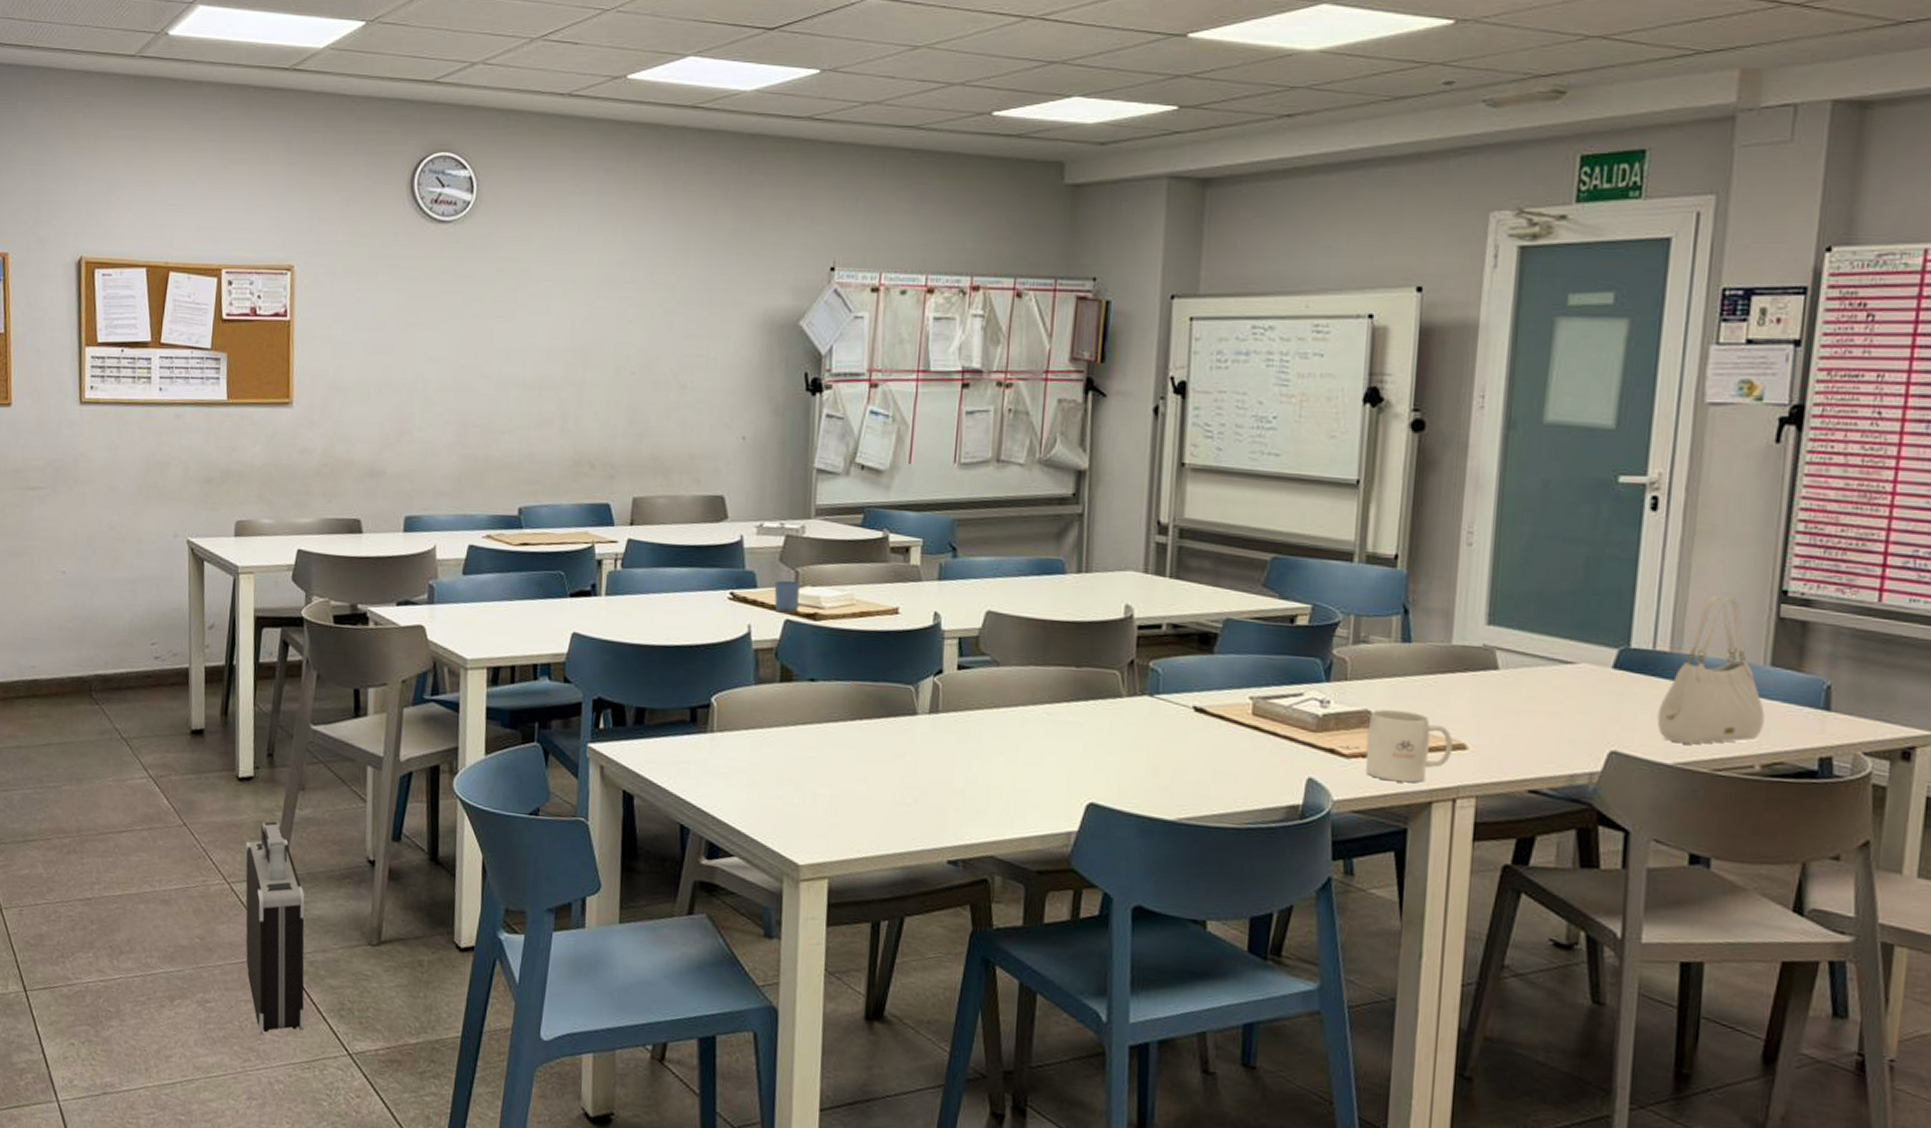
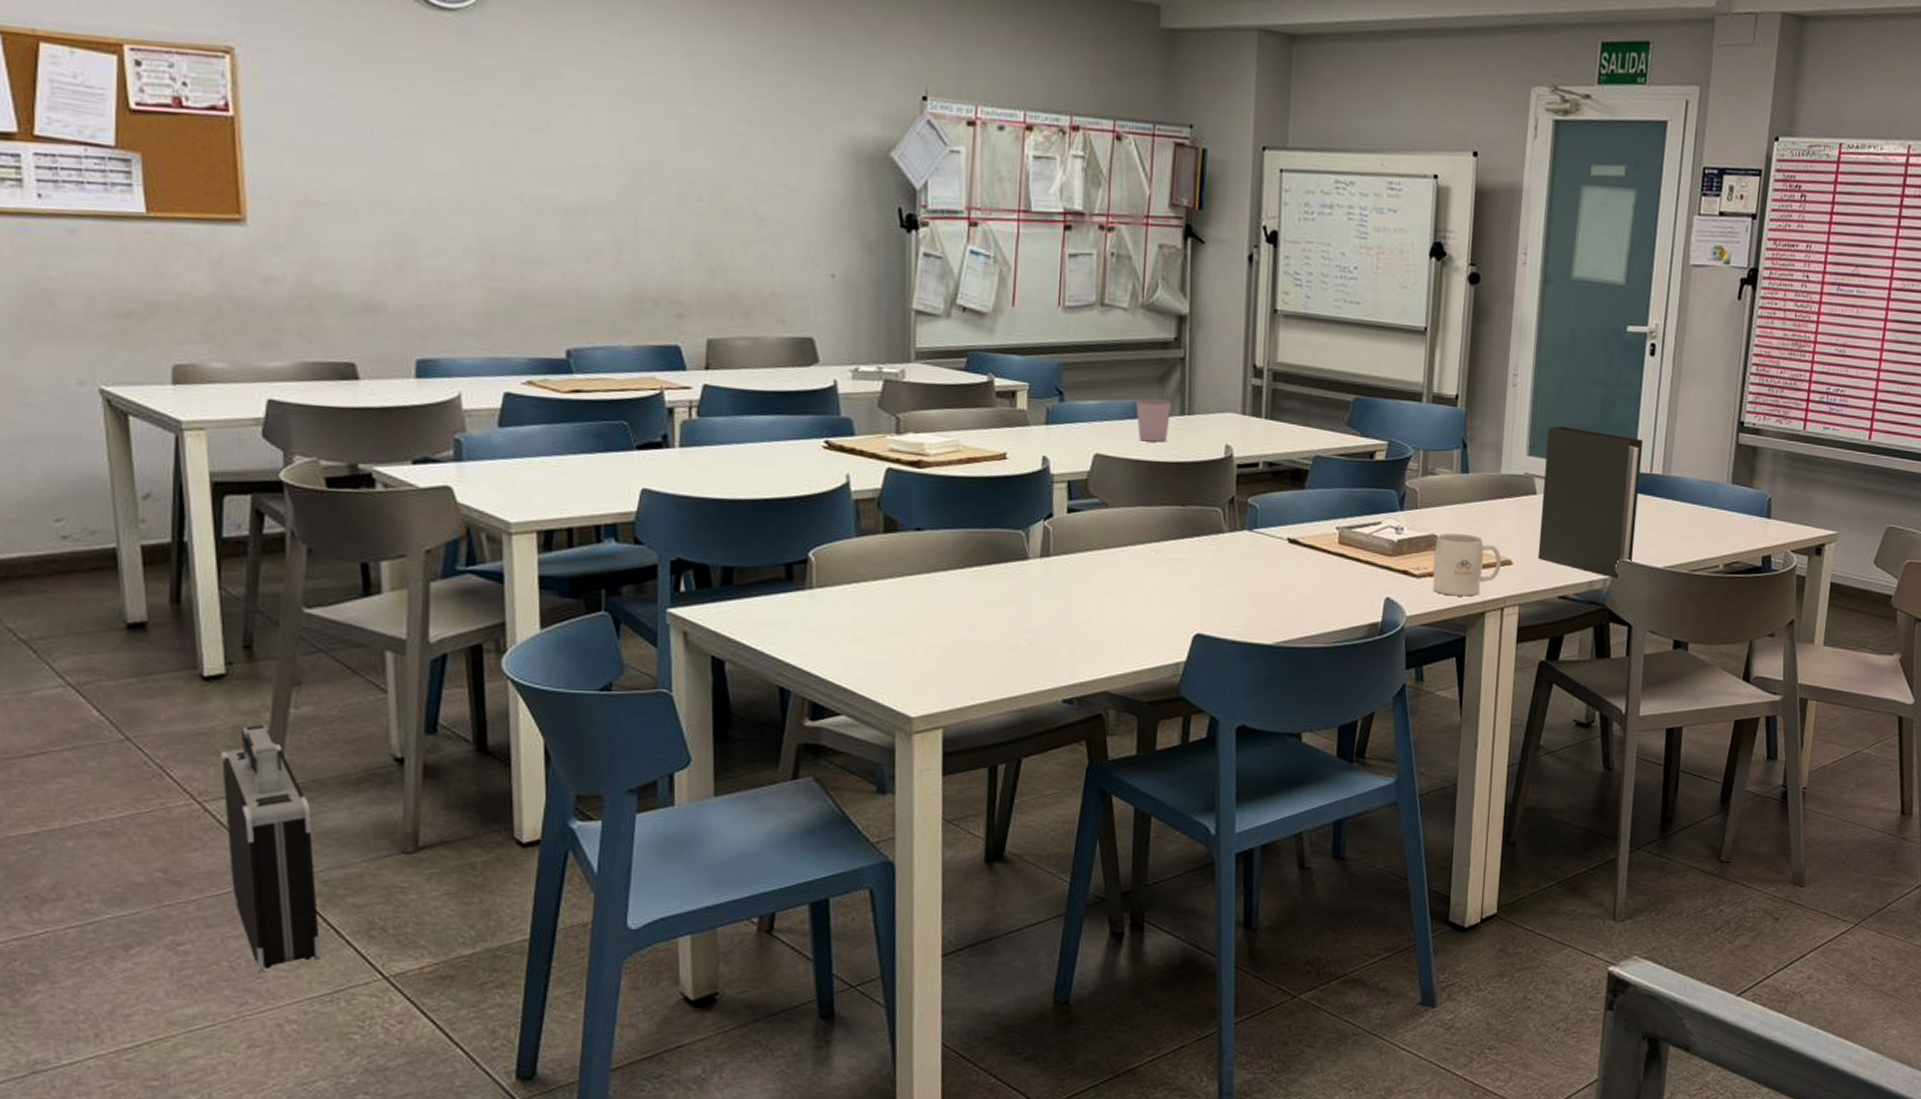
mug: present [774,580,800,614] -> none [873,427,901,463]
dixie cup: none [1030,556,1067,601] -> present [1136,399,1171,442]
binder: none [1500,591,1643,774] -> present [1537,426,1644,579]
handbag: present [1657,594,1765,745] -> none [1652,426,1727,551]

